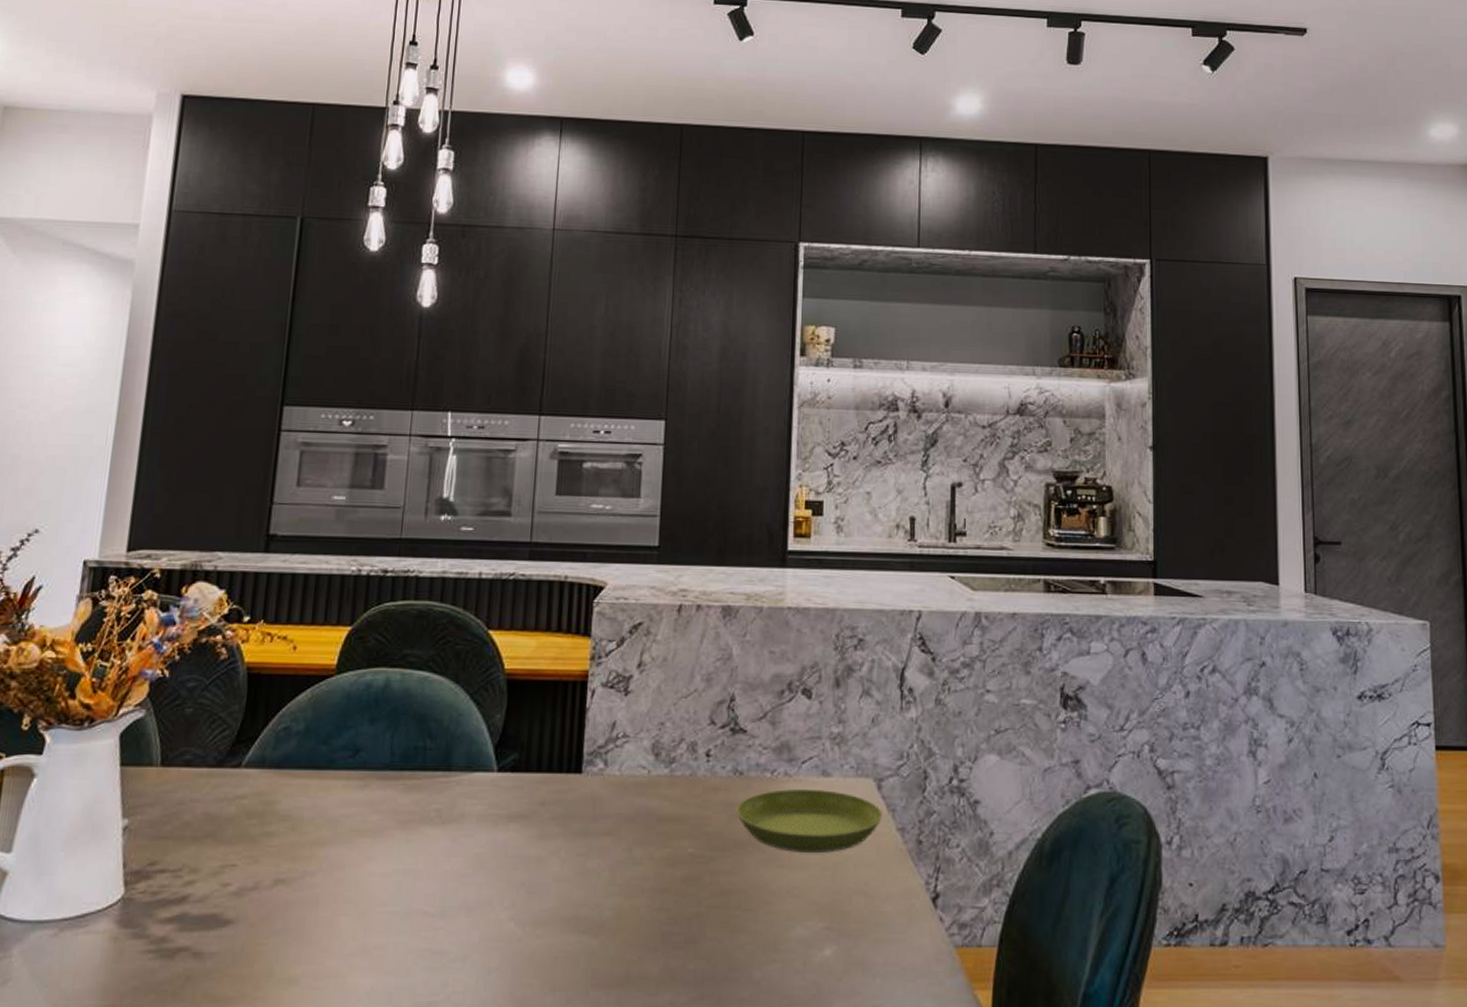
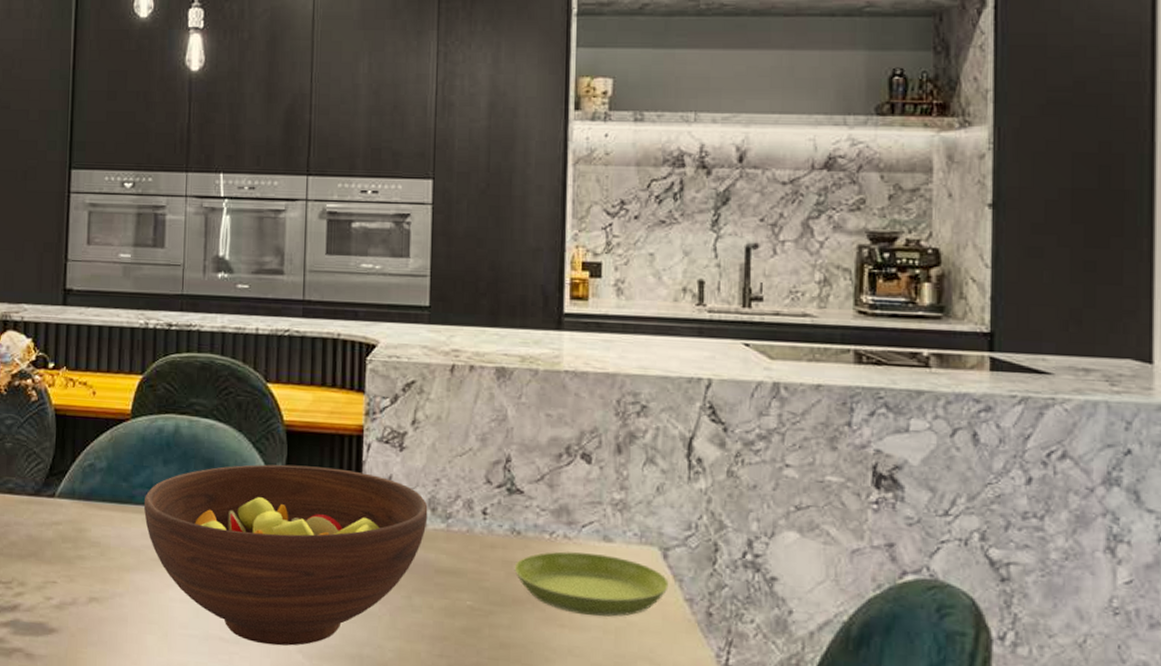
fruit bowl: none [345,716,652,915] -> present [144,464,428,646]

